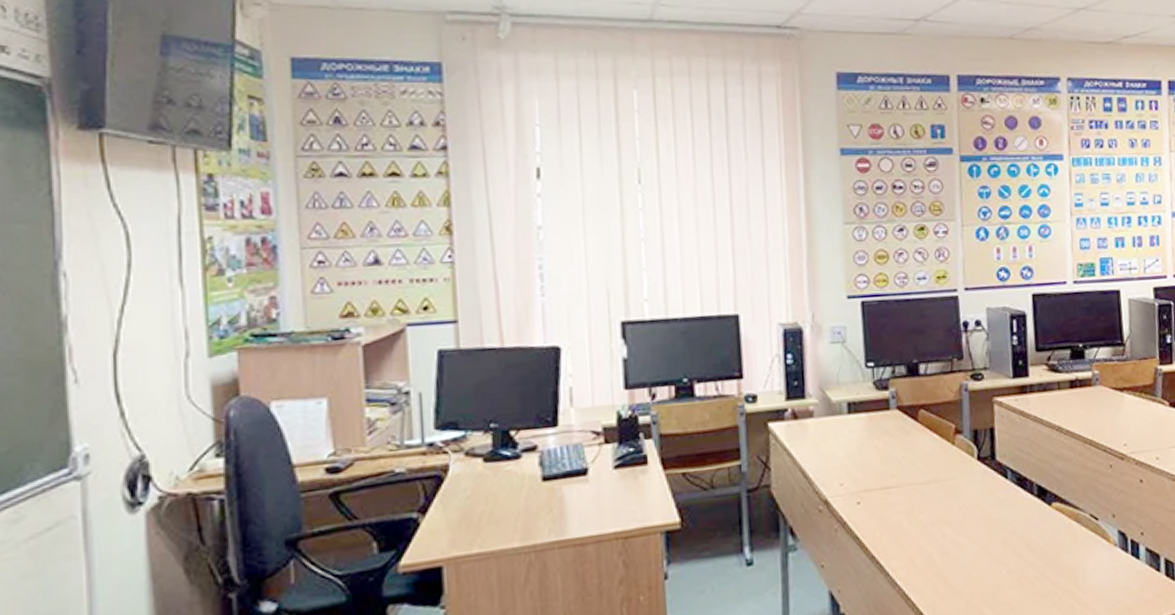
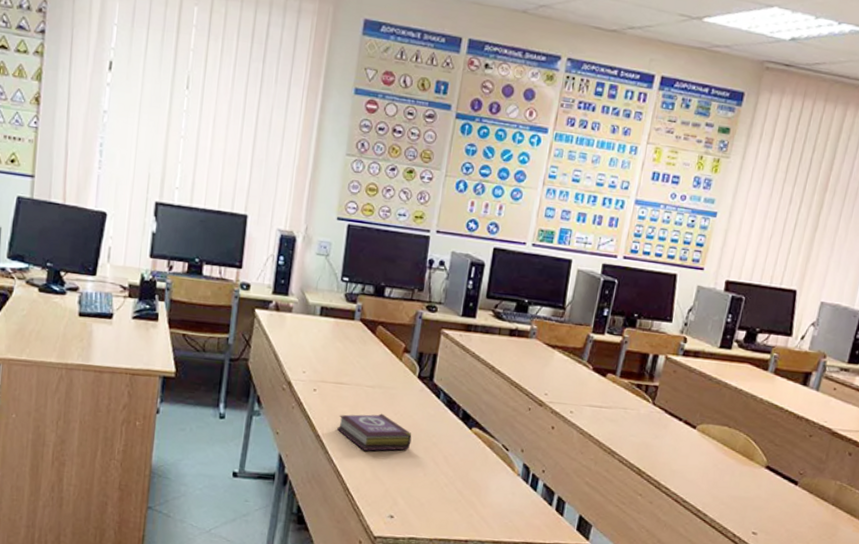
book: none [893,511,985,561] -> present [336,413,412,451]

